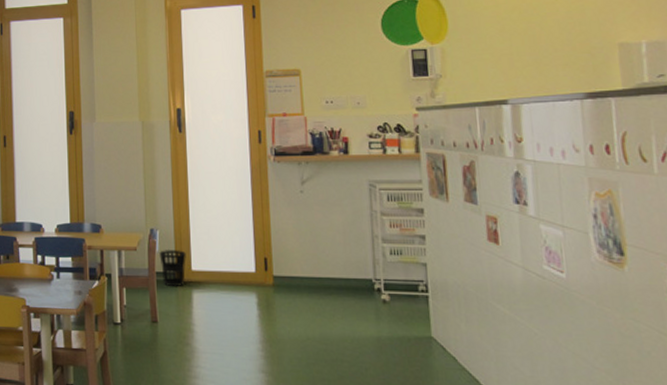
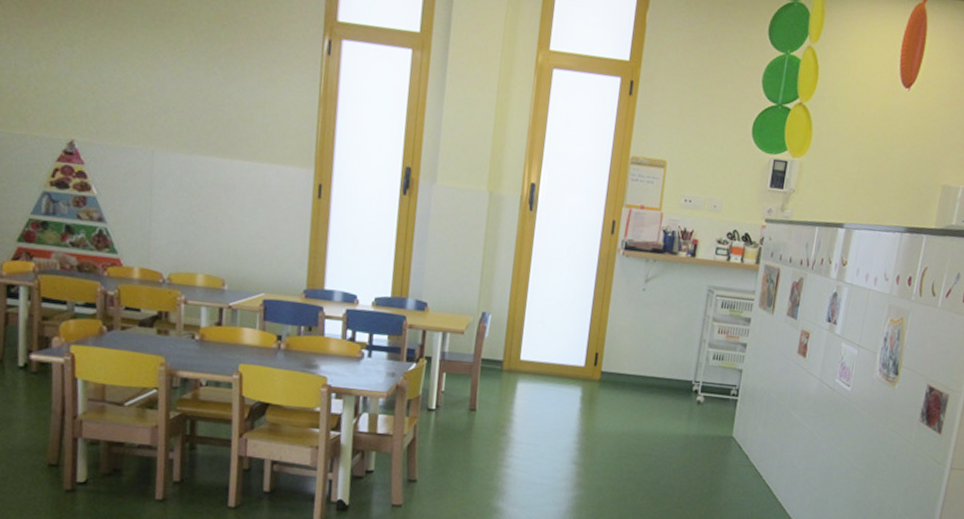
wastebasket: present [159,249,186,286] -> none [487,335,517,375]

